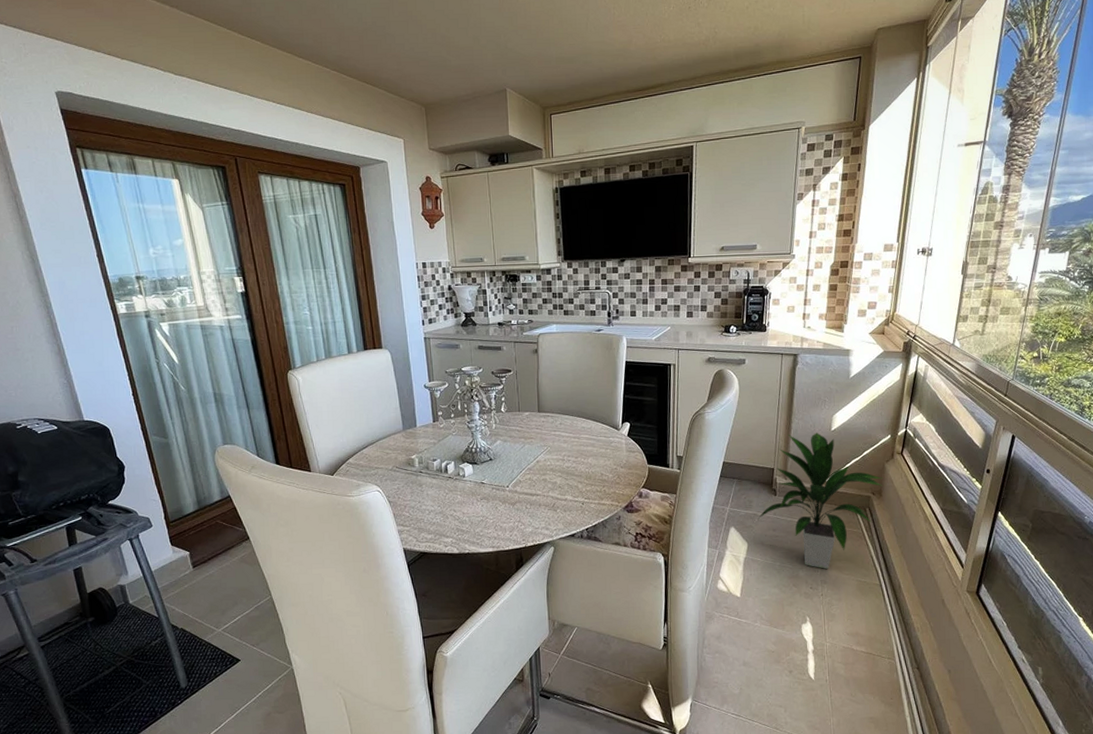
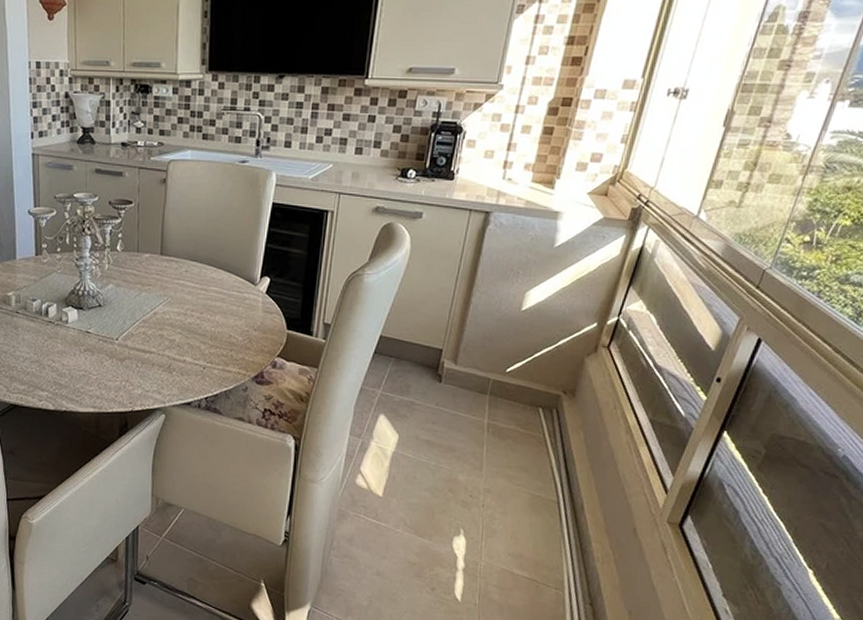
indoor plant: present [757,432,882,569] -> none [414,309,579,476]

